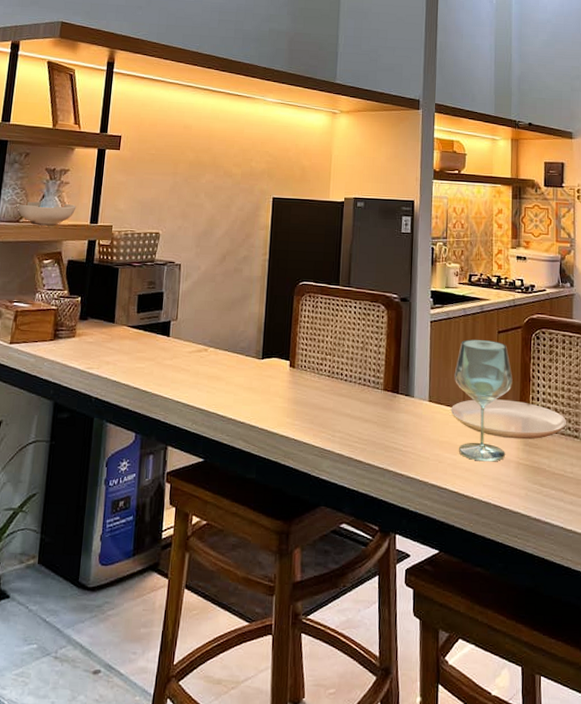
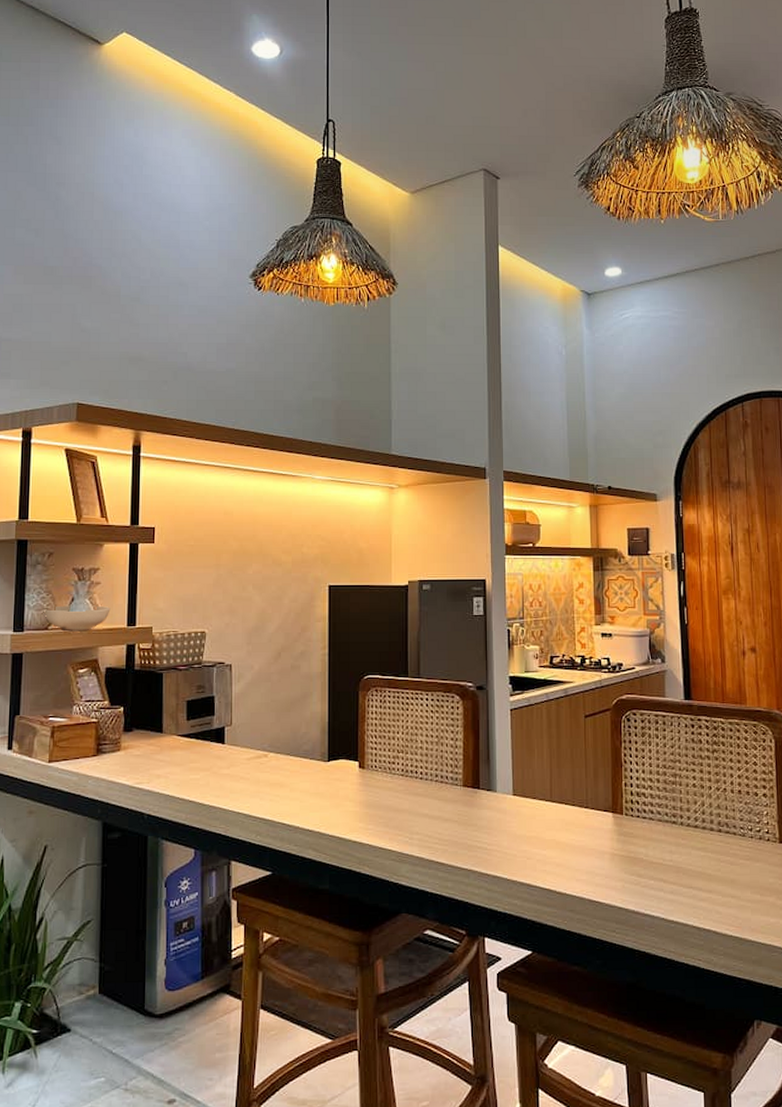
plate: present [450,399,567,440] -> none [537,788,664,829]
wine glass: present [454,339,513,462] -> none [539,726,603,855]

